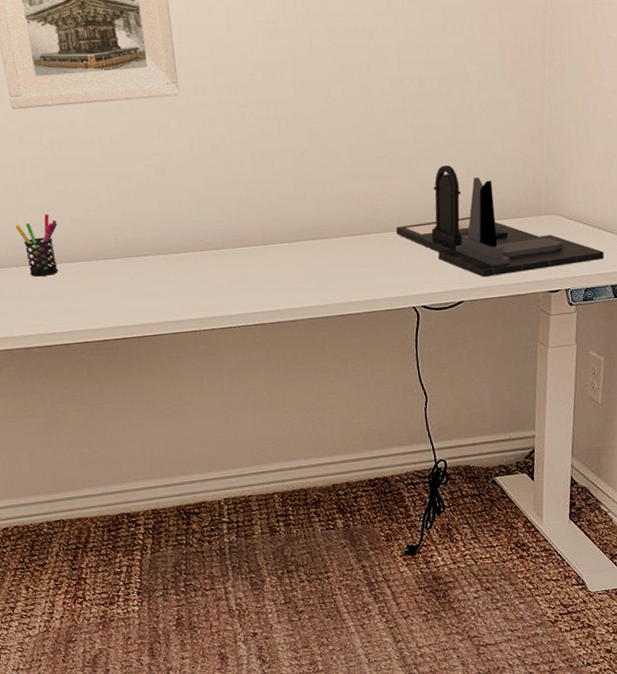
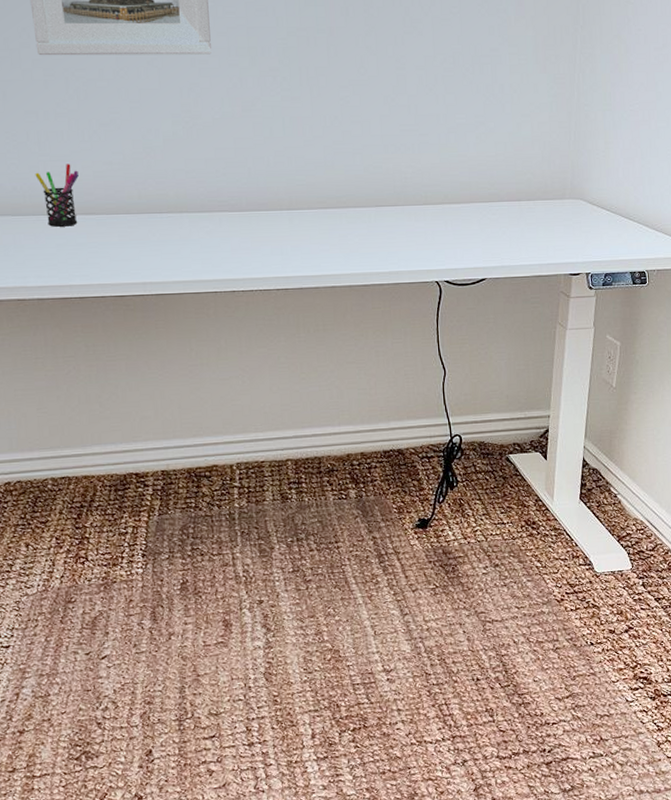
desk organizer: present [396,165,604,278] -> none [423,143,625,257]

